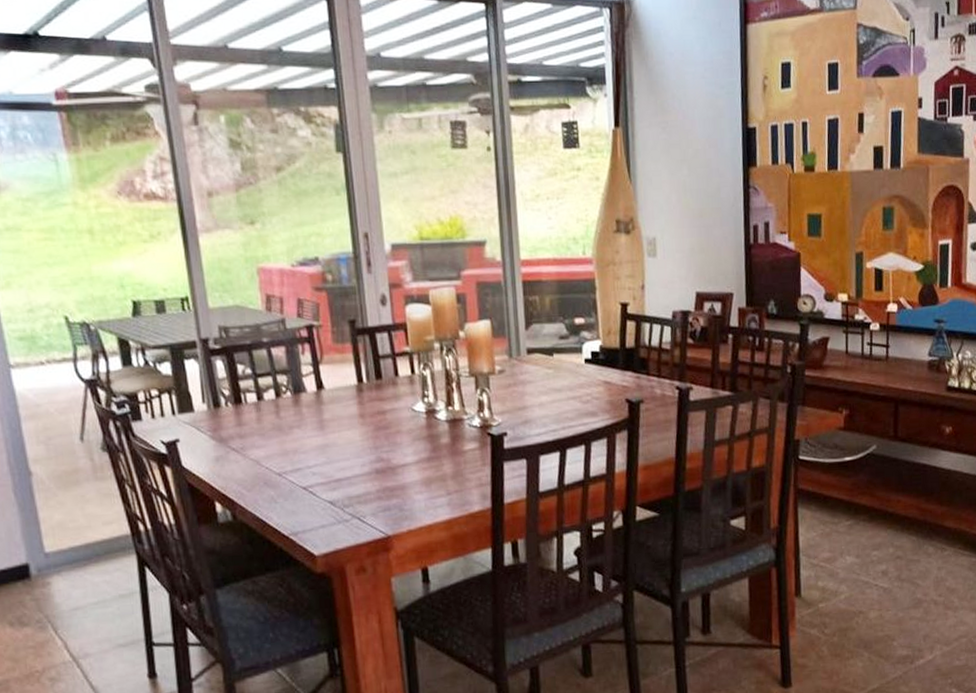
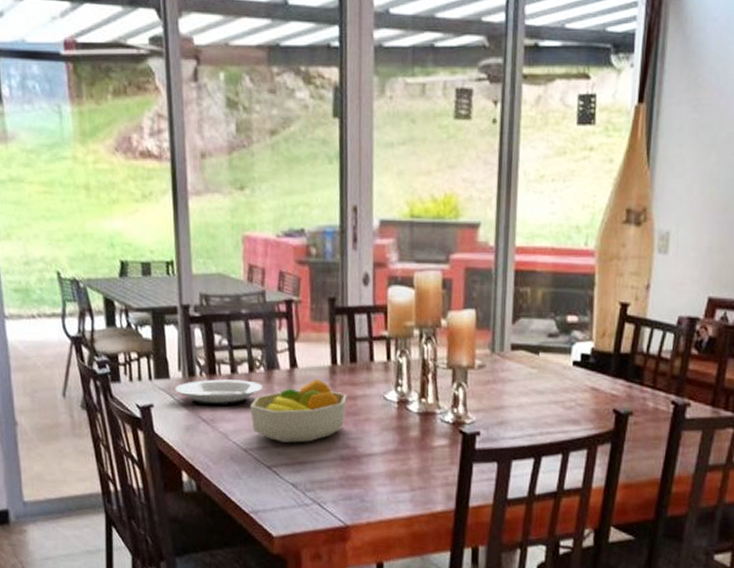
plate: none [200,406,291,435] -> present [175,379,262,406]
fruit bowl: none [279,398,376,463] -> present [249,378,347,443]

